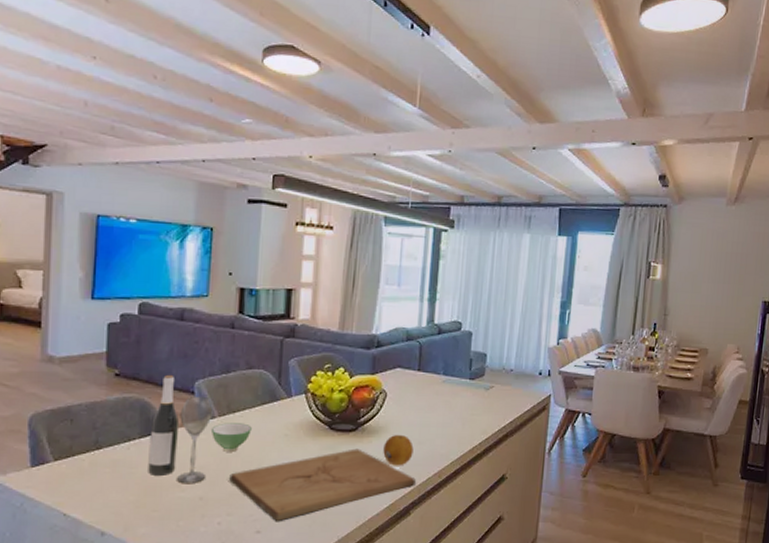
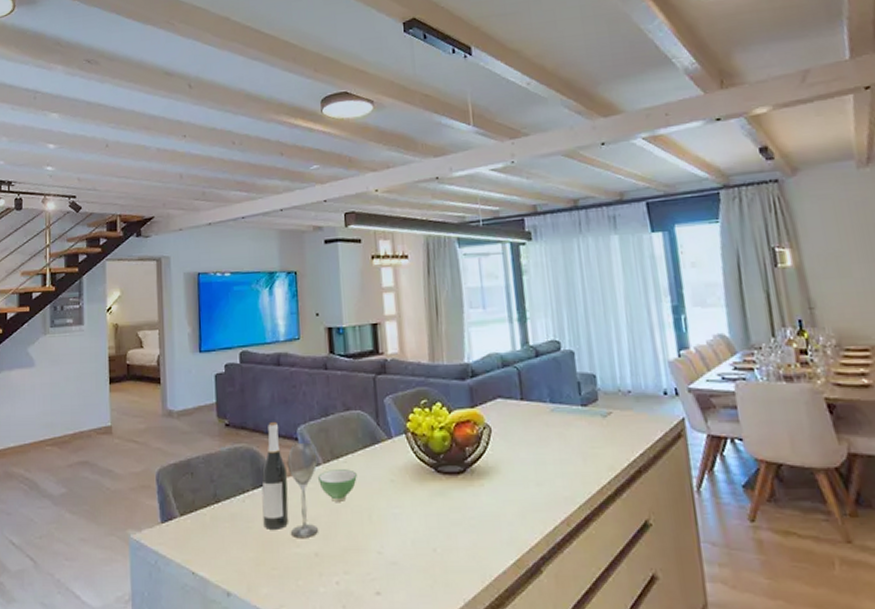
cutting board: present [229,448,417,521] -> none [341,493,543,580]
fruit: present [383,434,414,466] -> none [497,474,533,513]

